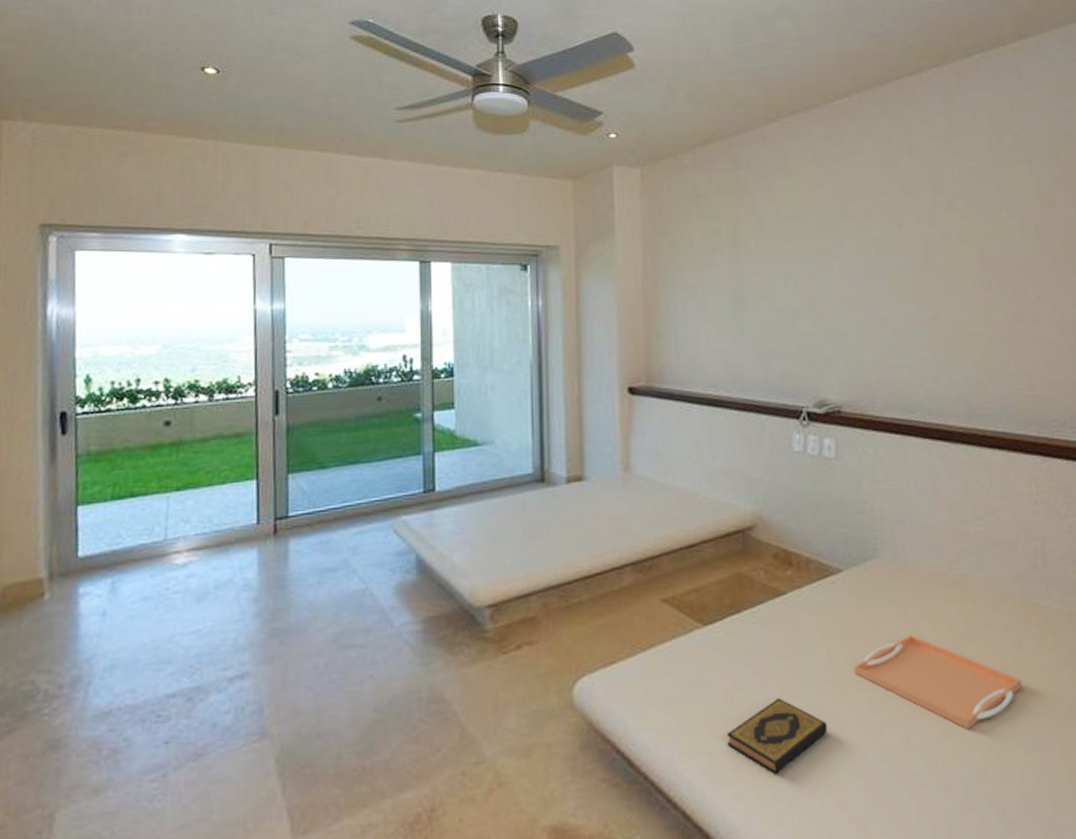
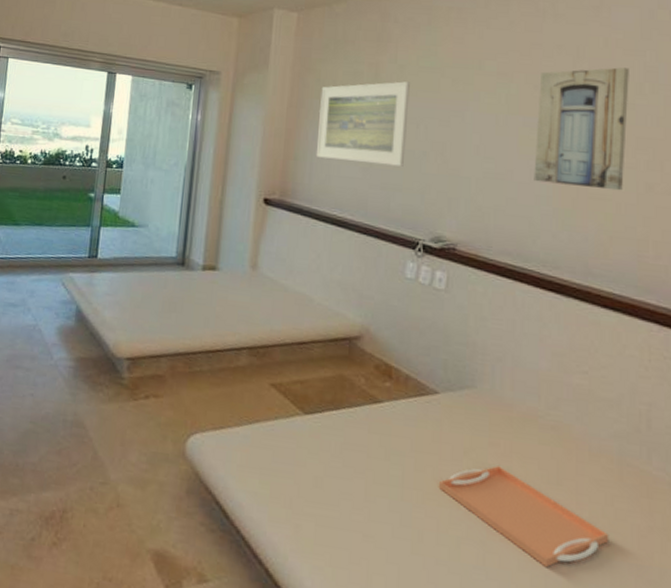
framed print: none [677,235,777,332] -> present [316,81,410,167]
hardback book: present [726,698,828,774] -> none [312,492,407,559]
wall art: none [902,196,993,327] -> present [534,67,629,191]

